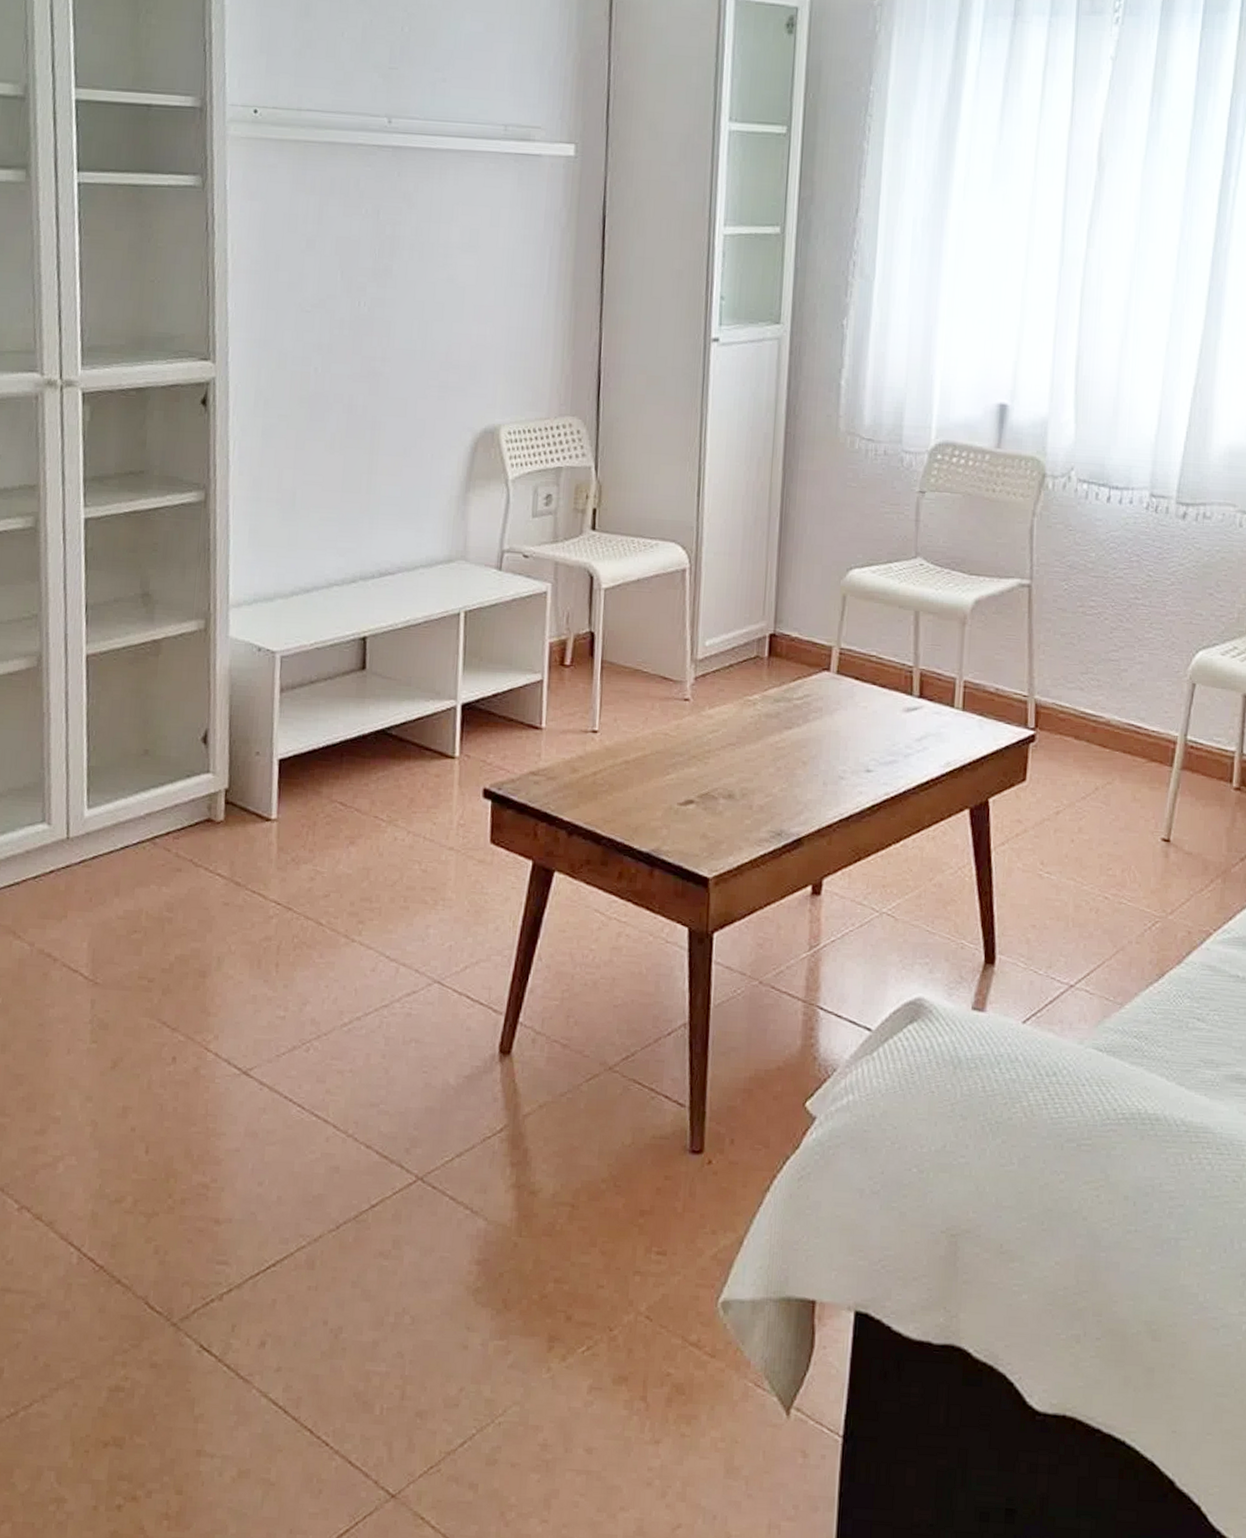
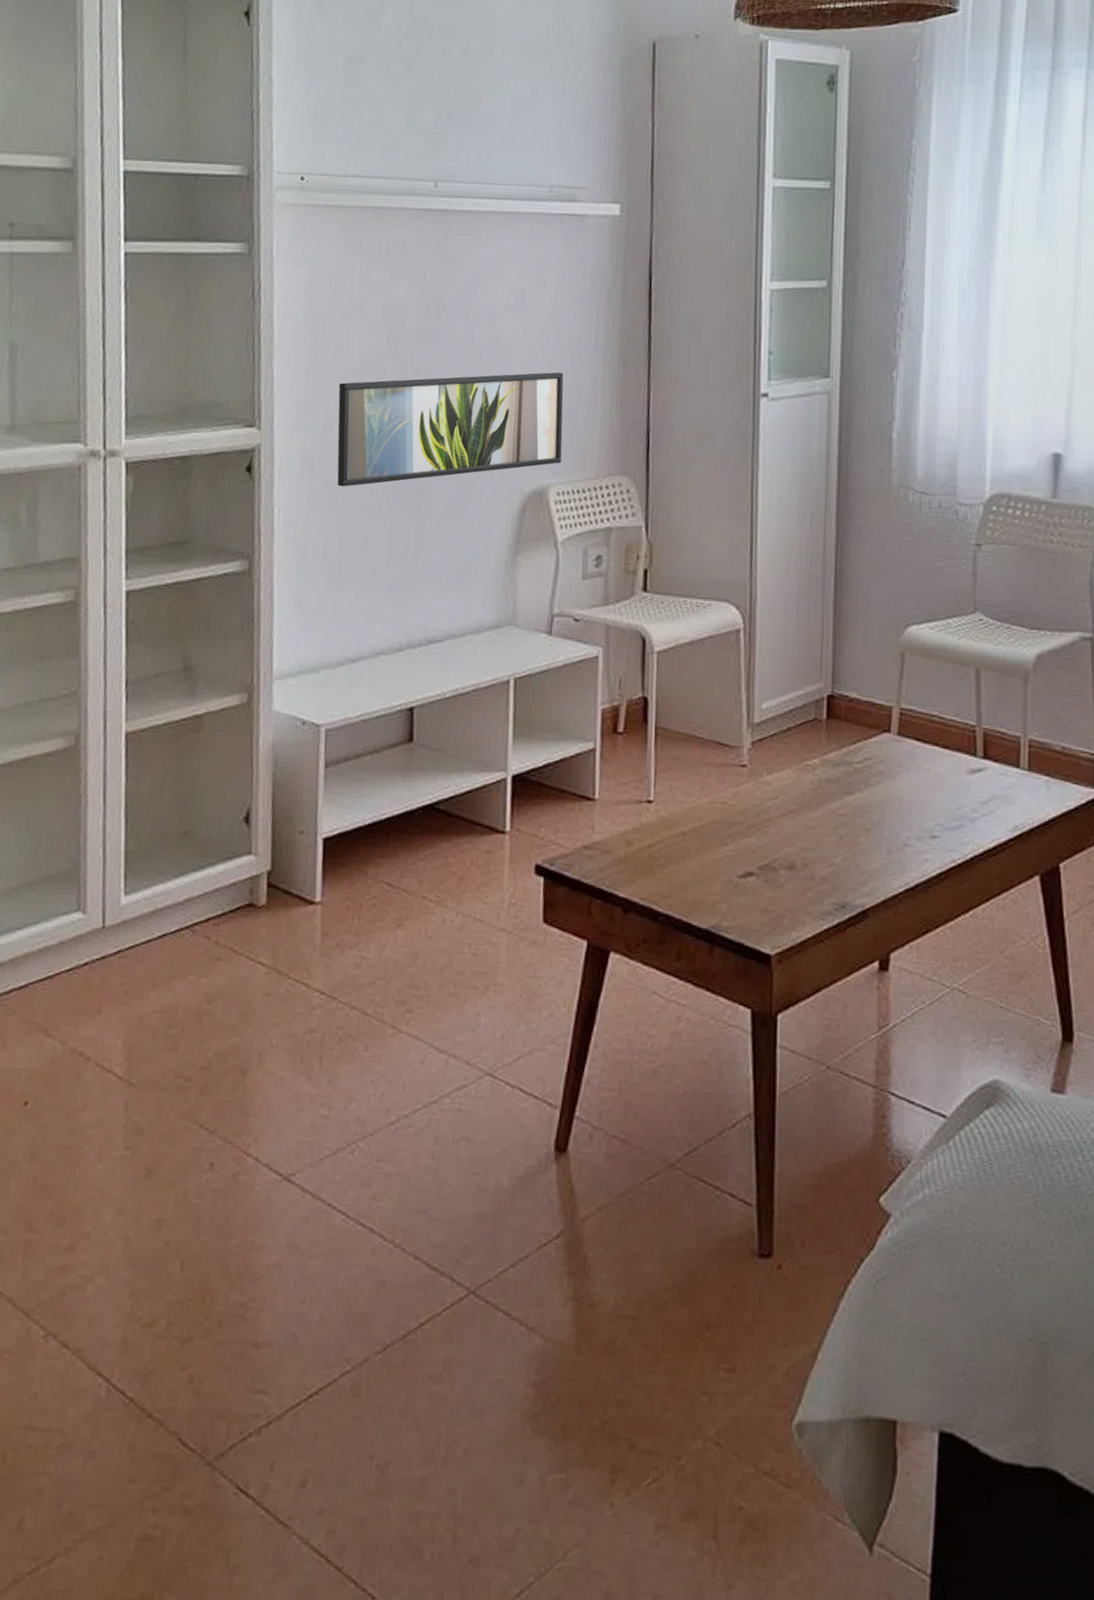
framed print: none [291,312,516,422] -> present [337,372,564,487]

